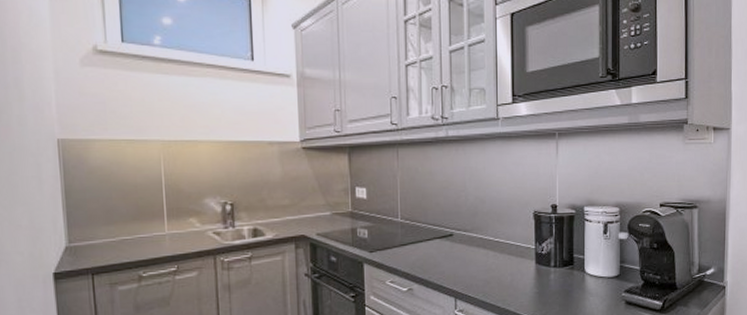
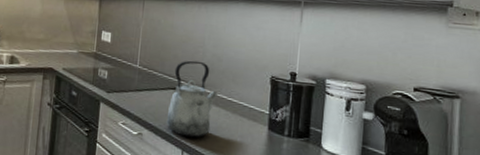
kettle: none [435,206,485,285] -> present [166,60,219,138]

